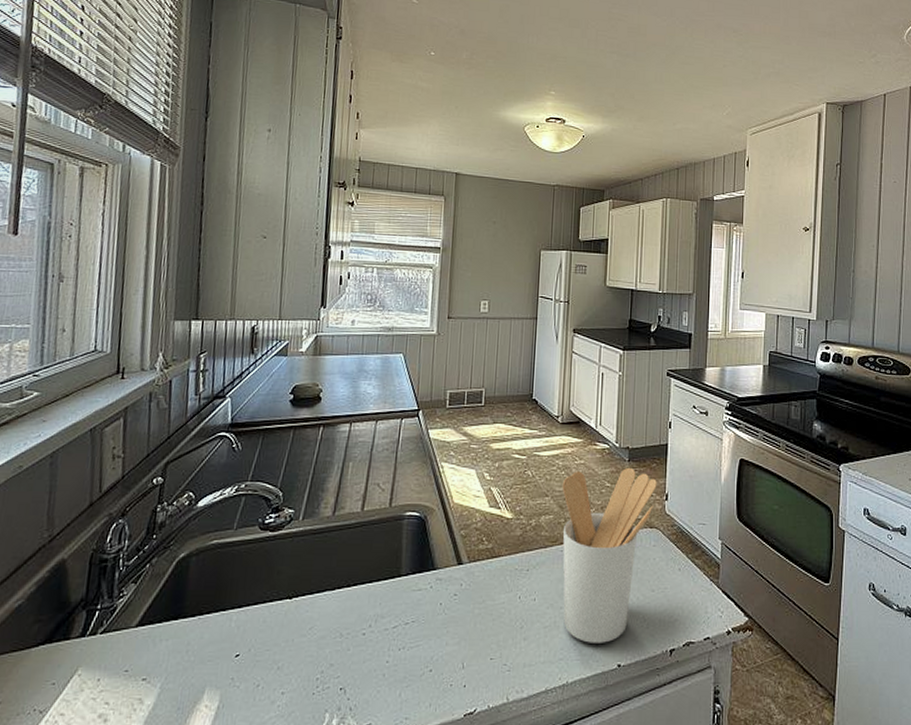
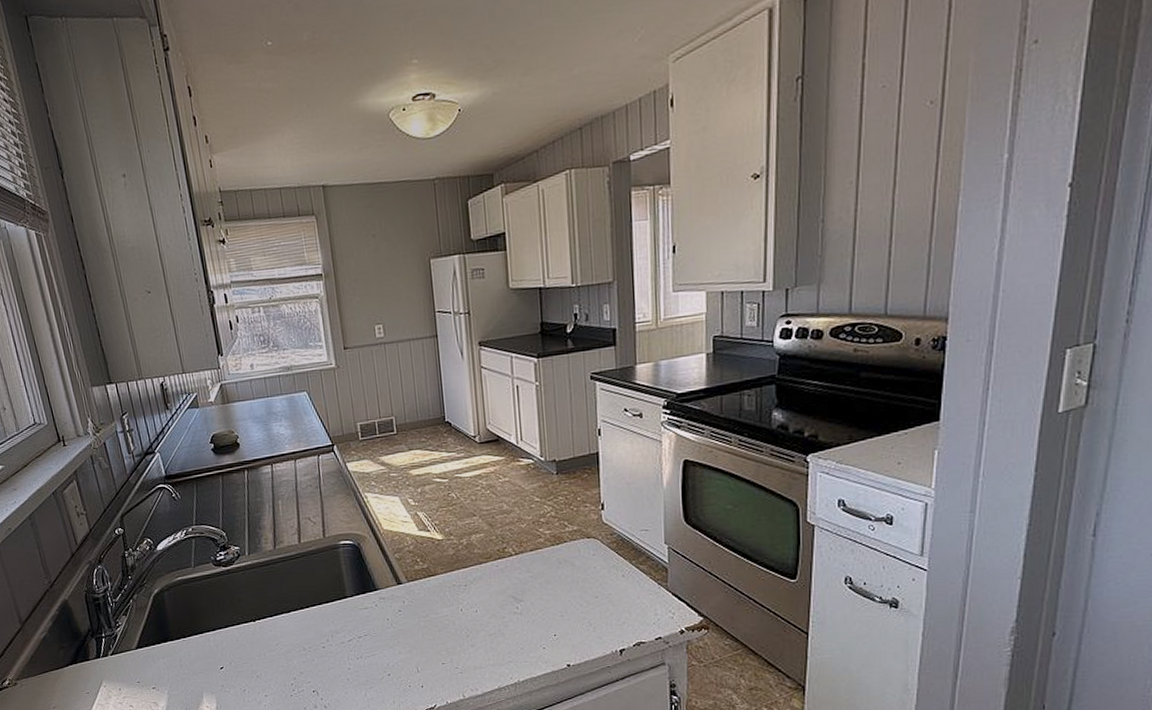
utensil holder: present [562,467,657,643] -> none [488,480,591,647]

